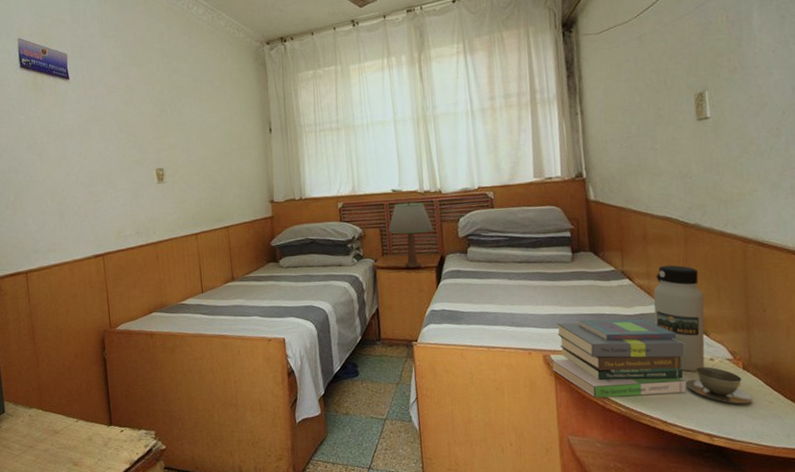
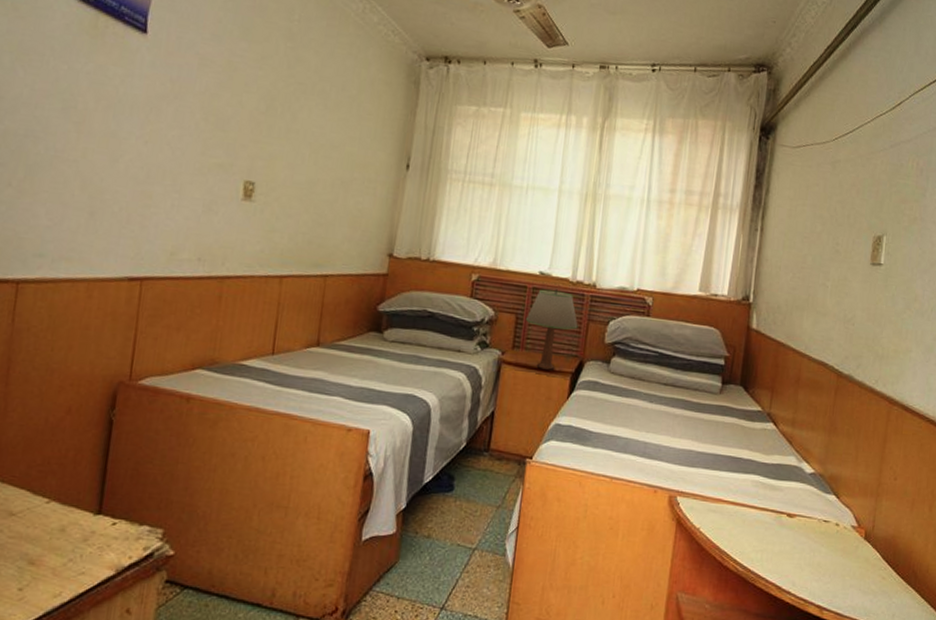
books: present [551,318,687,398] -> none [676,461,814,557]
water bottle: present [653,265,705,372] -> none [789,414,843,535]
teacup: present [685,367,753,404] -> none [807,531,868,577]

